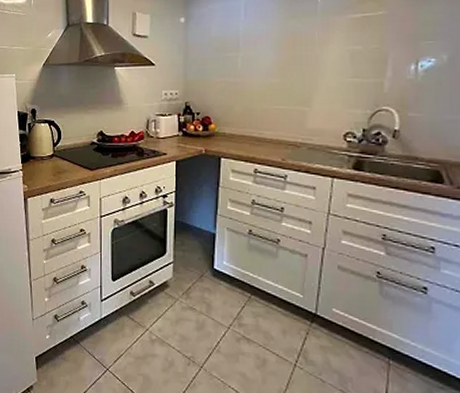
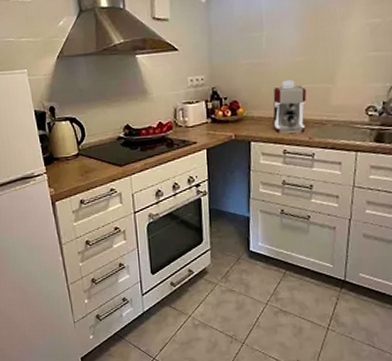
coffee maker: none [245,100,282,153] -> present [273,79,307,133]

